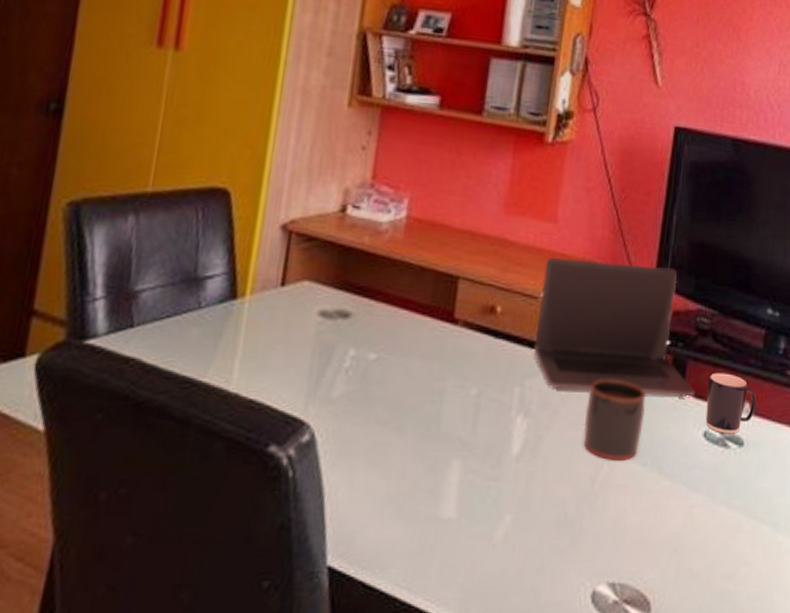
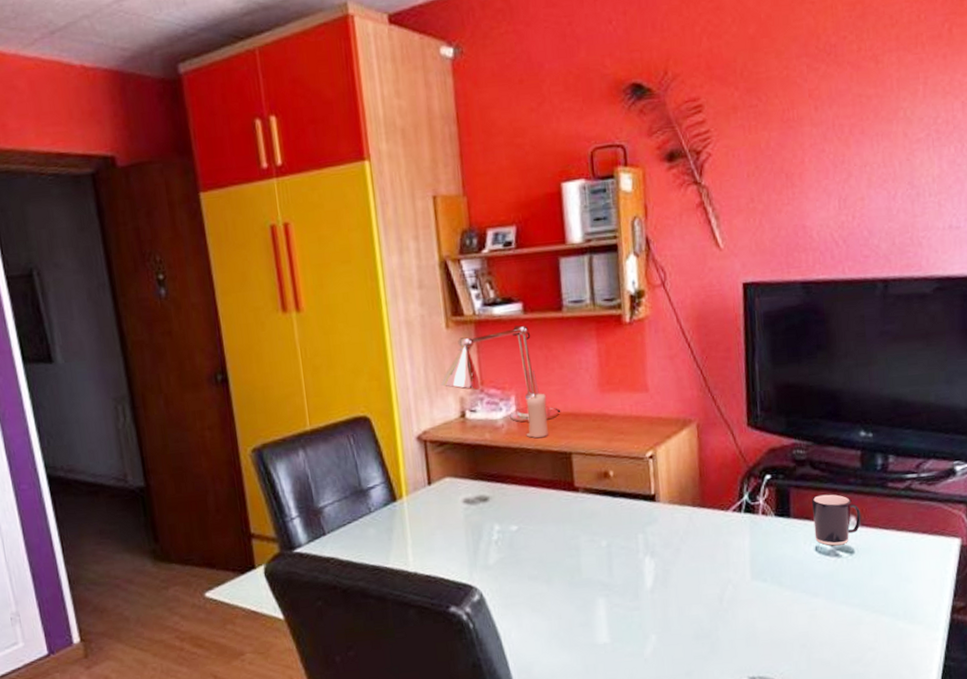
desk lamp: none [326,120,456,234] -> present [440,325,560,423]
candle: none [411,201,444,254] -> present [526,393,548,439]
laptop computer: present [534,258,696,397] -> none [645,412,802,531]
mug: present [583,379,646,460] -> none [703,514,758,581]

